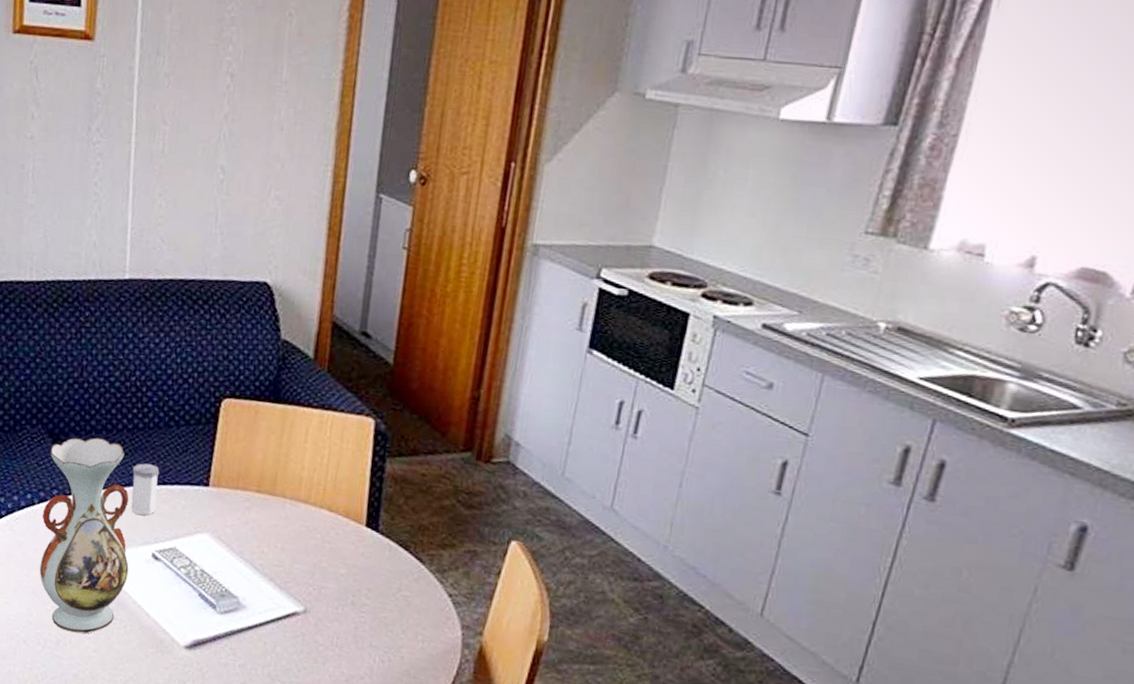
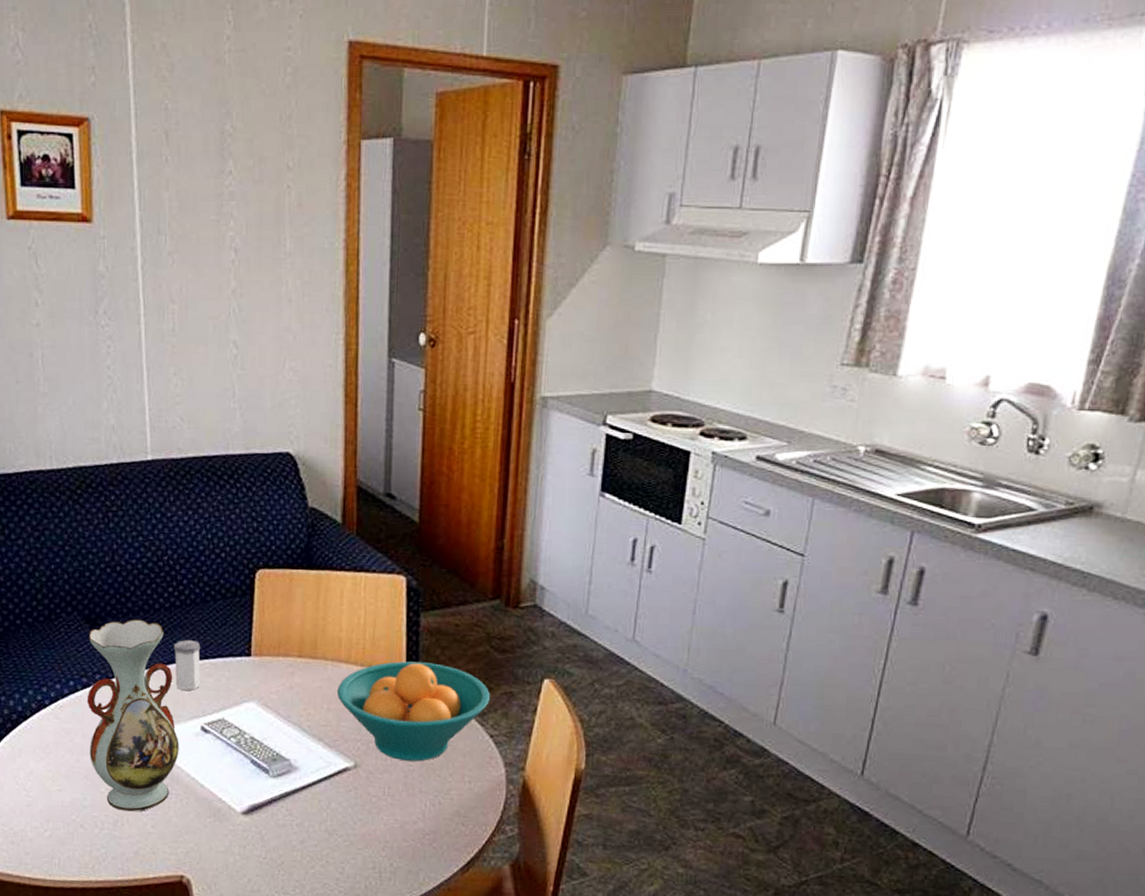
fruit bowl: none [293,506,452,614] -> present [337,661,490,762]

